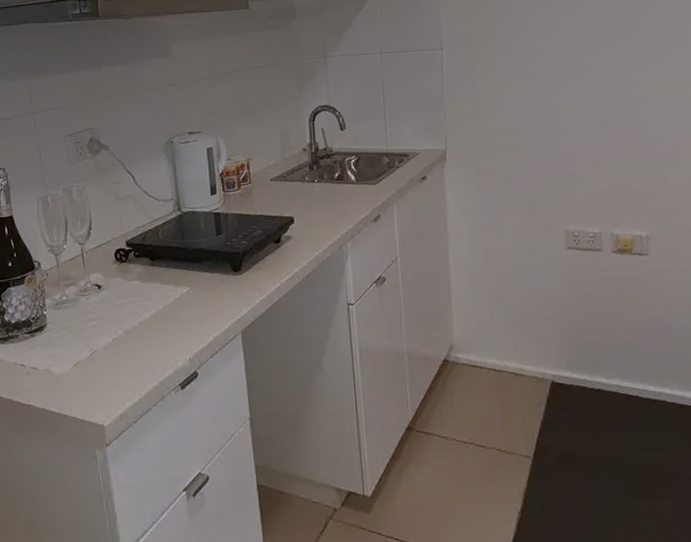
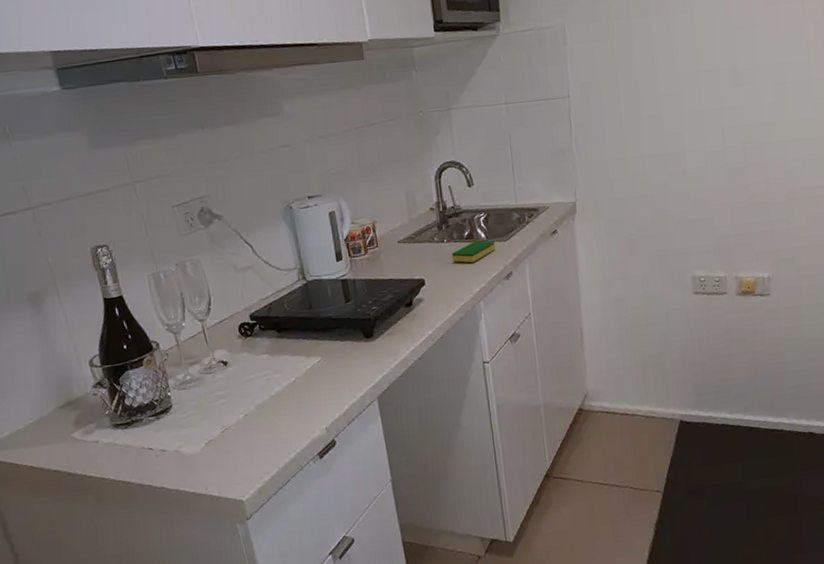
dish sponge: none [321,183,365,204] -> present [451,240,496,263]

